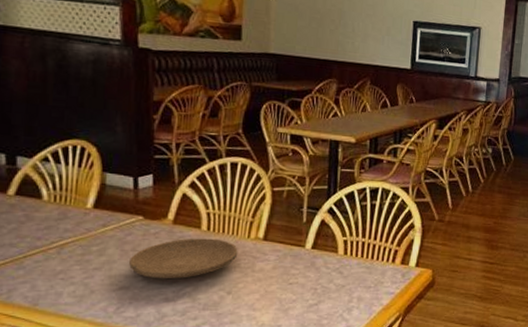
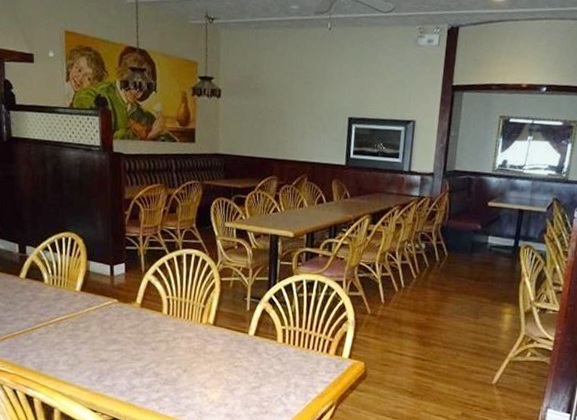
plate: present [128,238,238,279] -> none [106,320,192,356]

